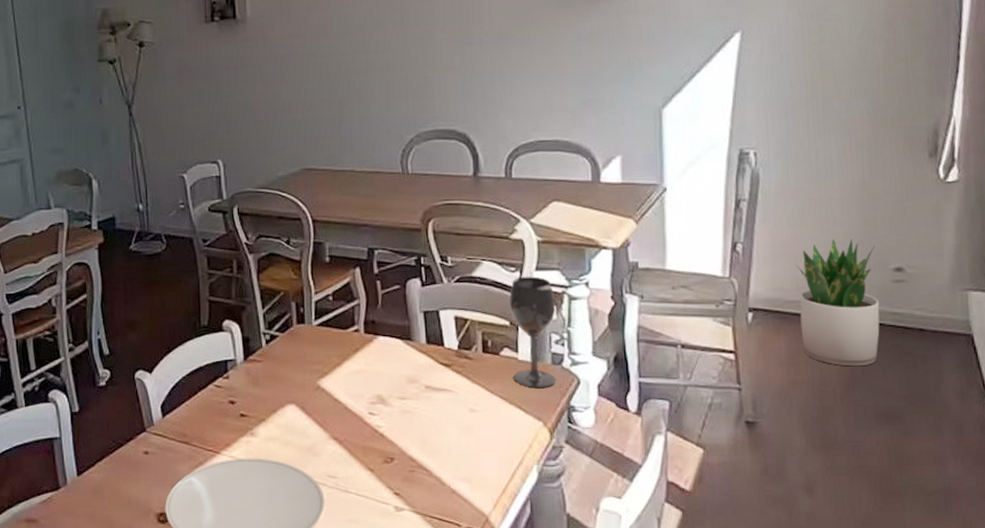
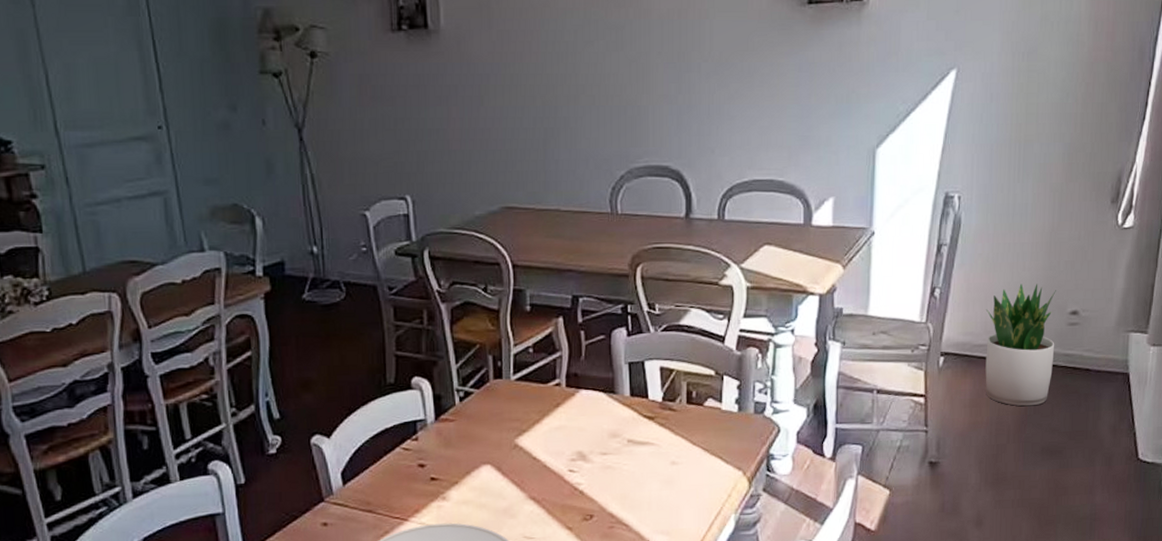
wine glass: present [508,276,557,387] -> none [715,324,761,437]

